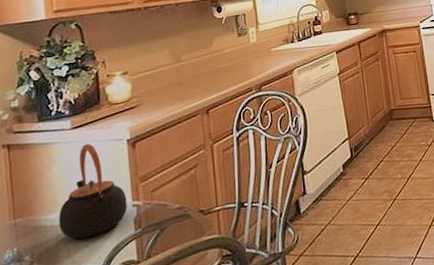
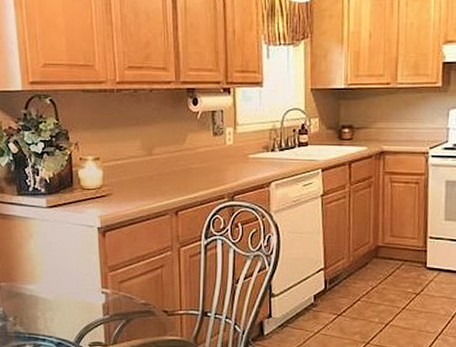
teapot: present [58,143,127,239] -> none [36,225,97,313]

